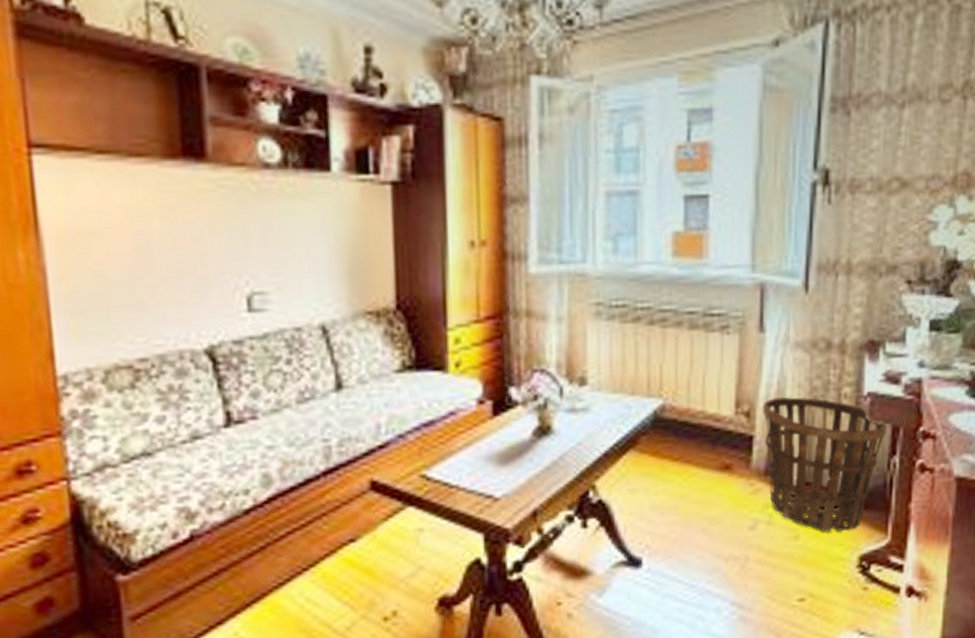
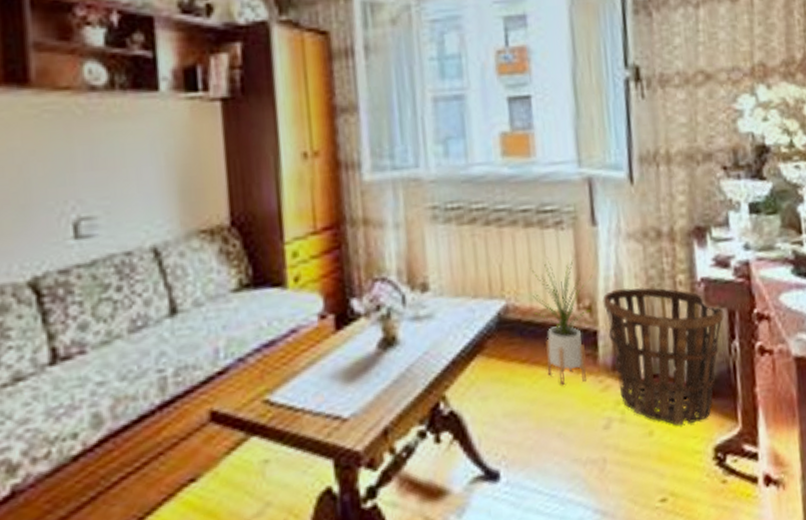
house plant: none [690,361,754,485] -> present [531,258,593,385]

